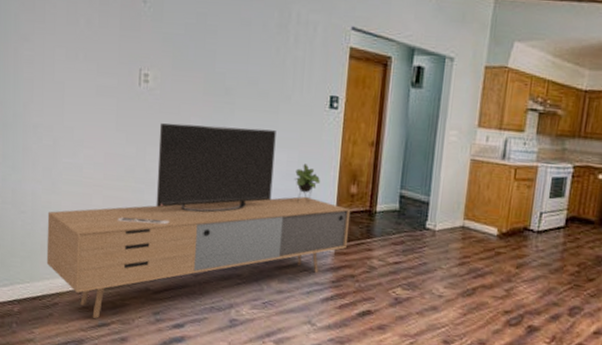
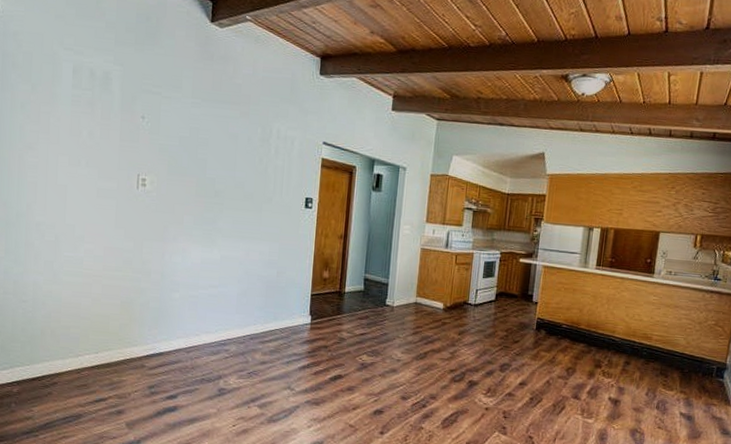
media console: present [46,123,351,319] -> none [46,220,324,395]

